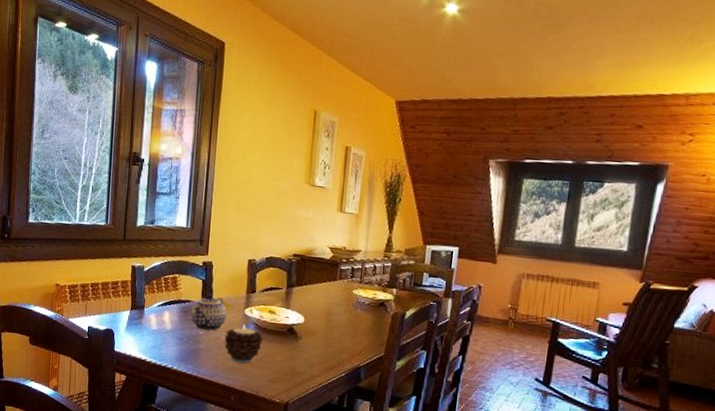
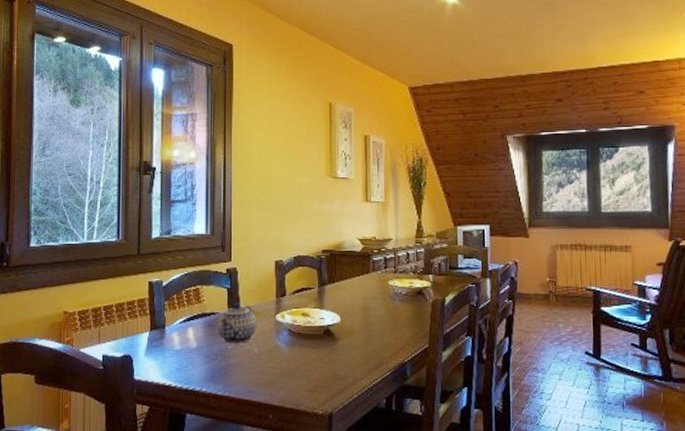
candle: present [224,324,264,364] -> none [256,331,299,375]

